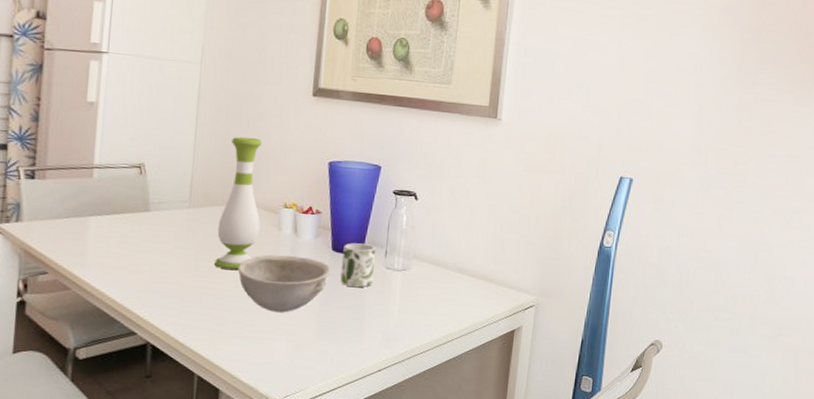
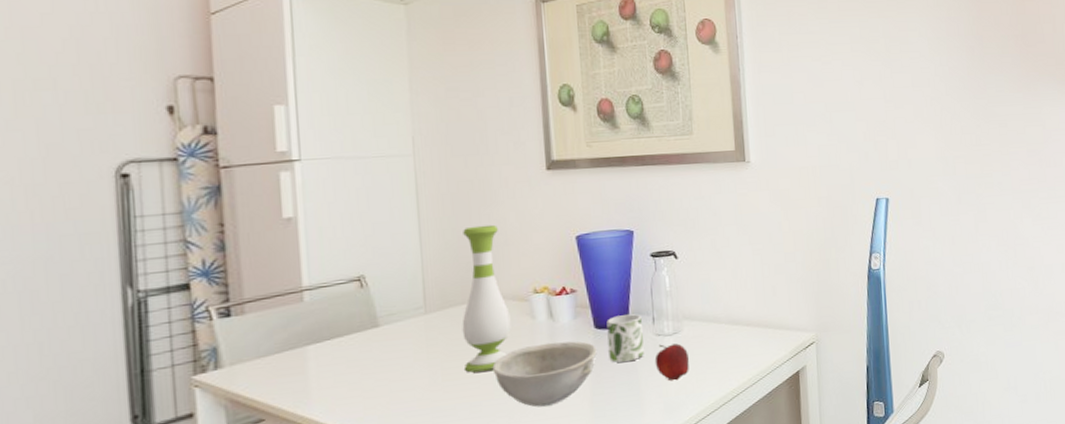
apple: none [380,277,413,315] -> present [654,343,689,382]

